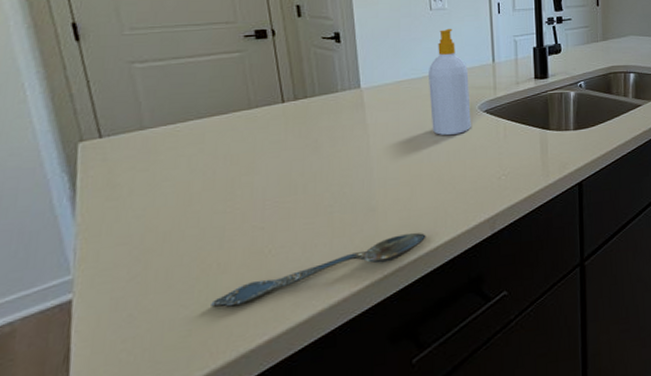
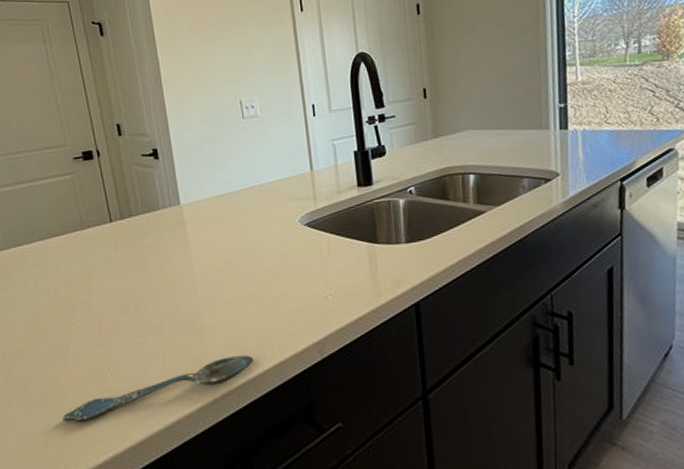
soap bottle: present [427,28,471,136] -> none [244,136,292,252]

